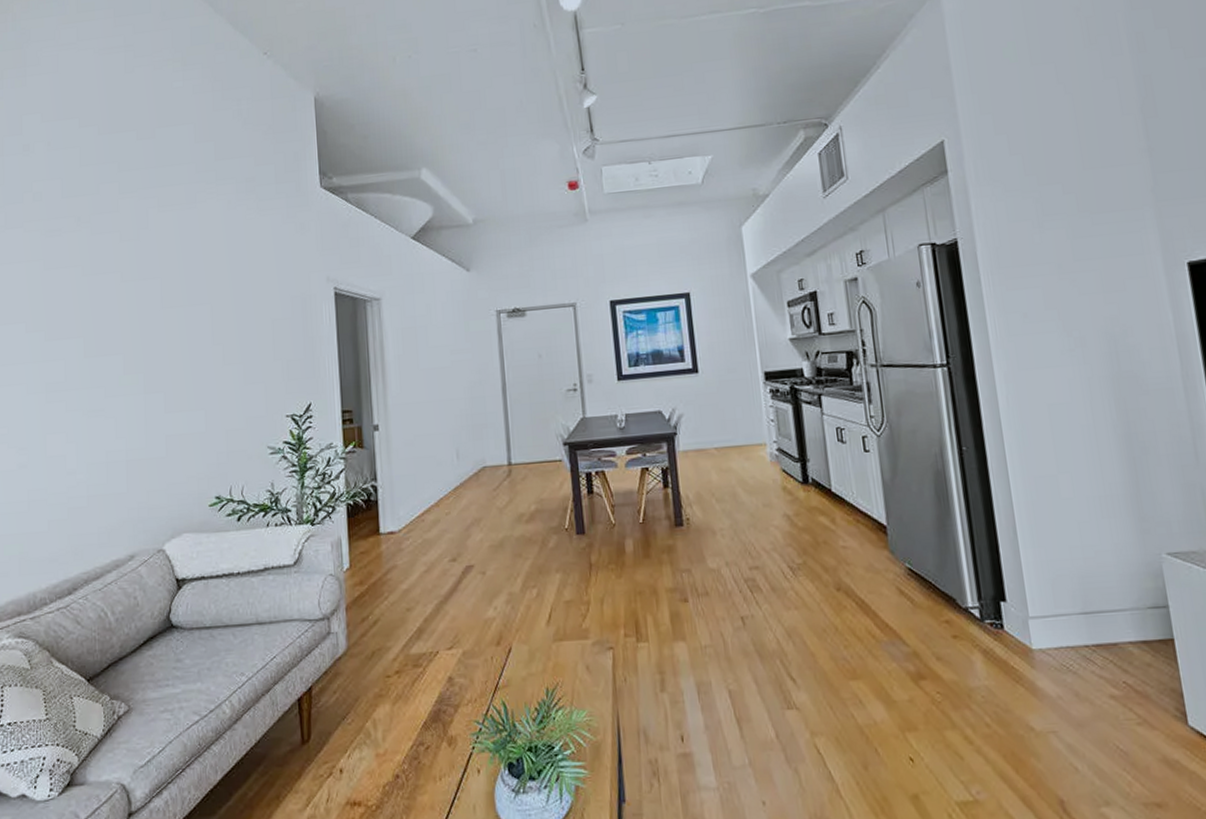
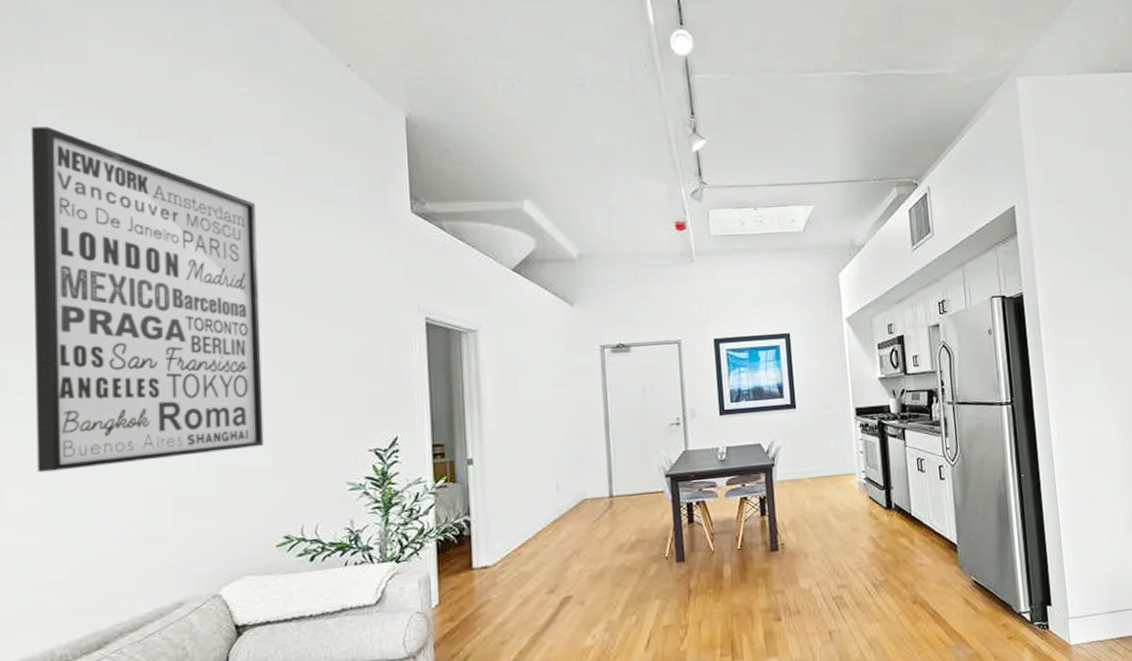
wall art: none [18,130,198,434] -> present [31,126,264,473]

